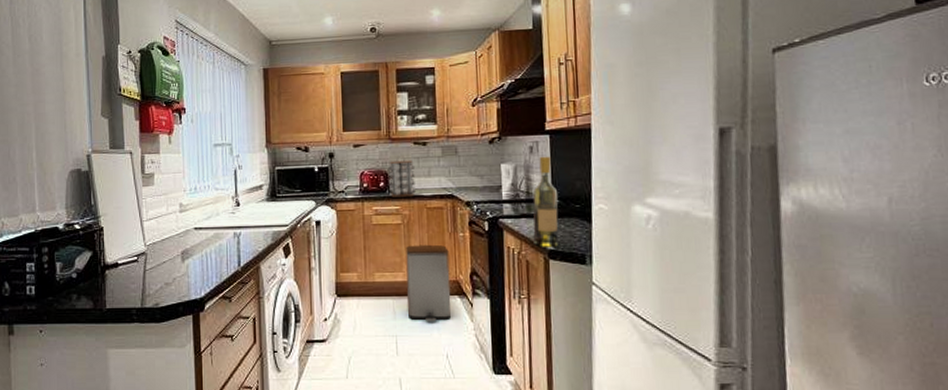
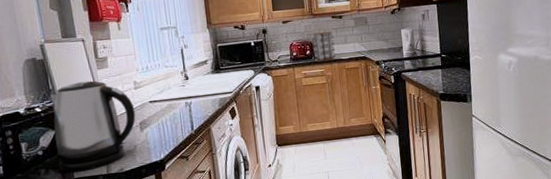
kettle: none [90,198,178,301] -> present [49,80,136,172]
pedal bin: present [406,244,451,322] -> none [331,97,369,158]
bottle: present [532,156,559,247] -> none [426,21,447,92]

